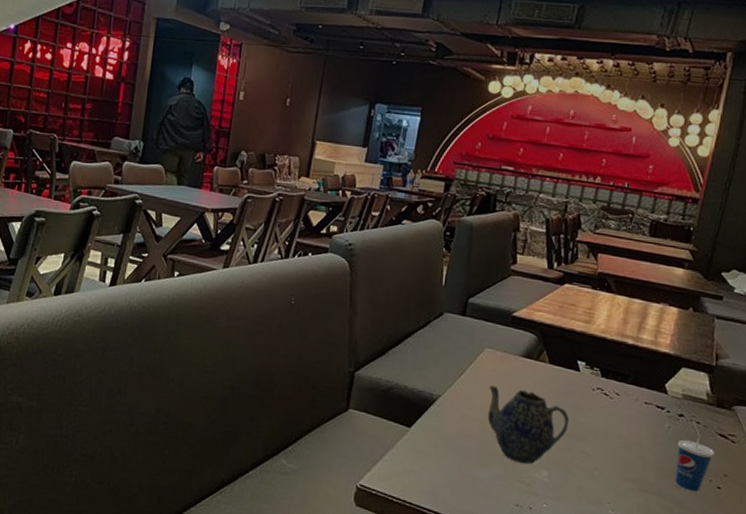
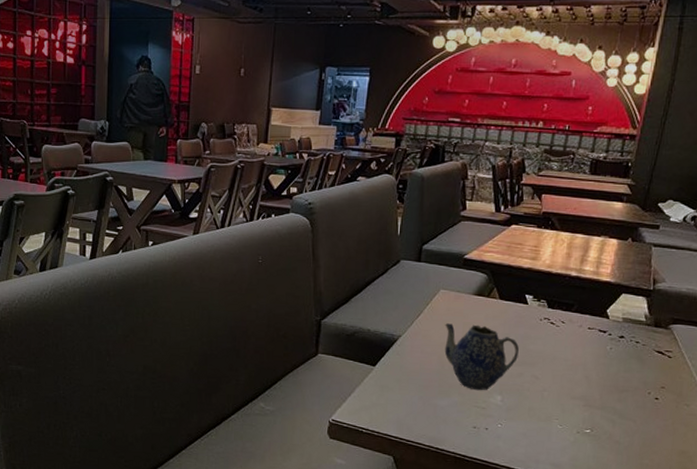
cup: present [675,420,715,493] -> none [616,340,653,404]

